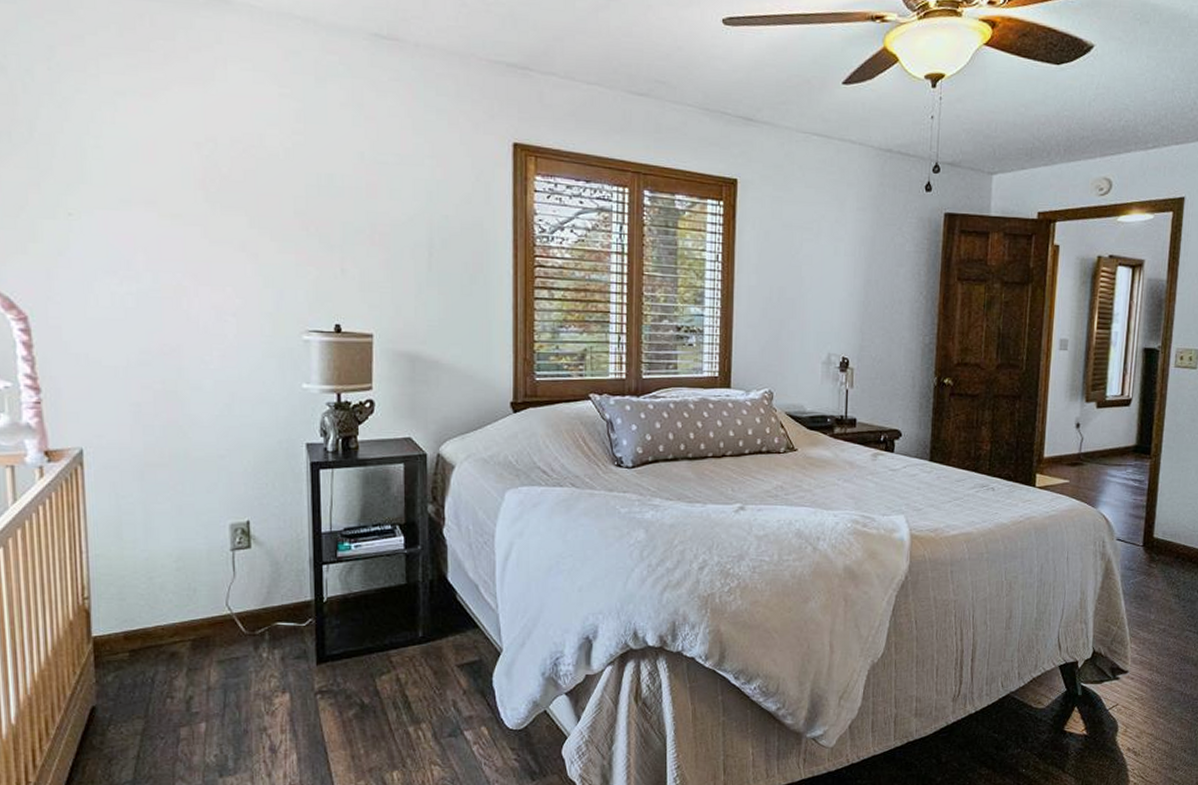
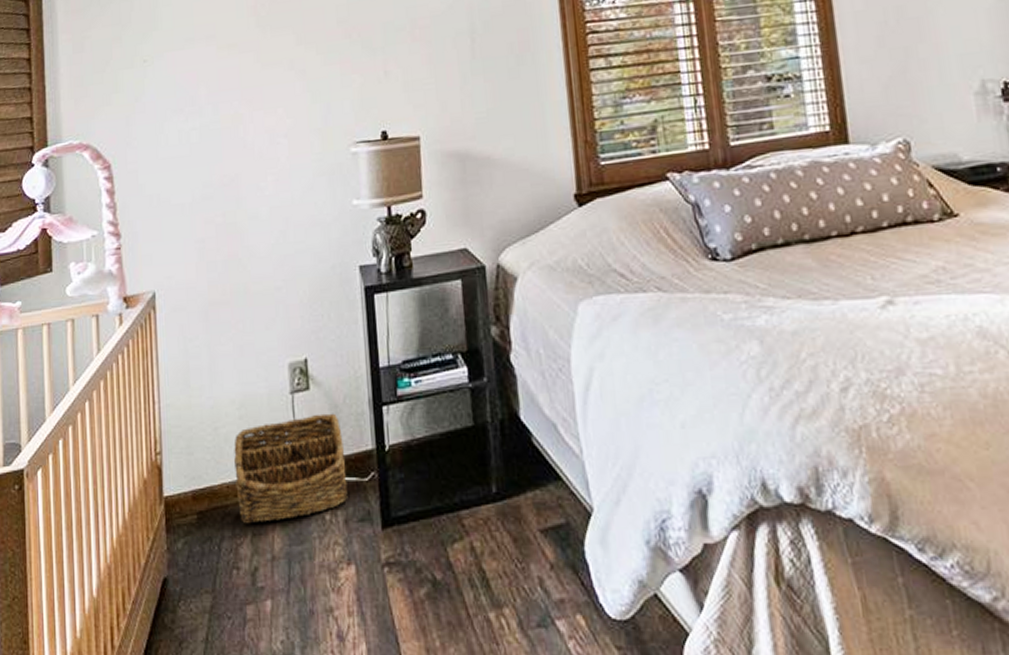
basket: none [170,569,285,659] -> present [234,413,348,523]

